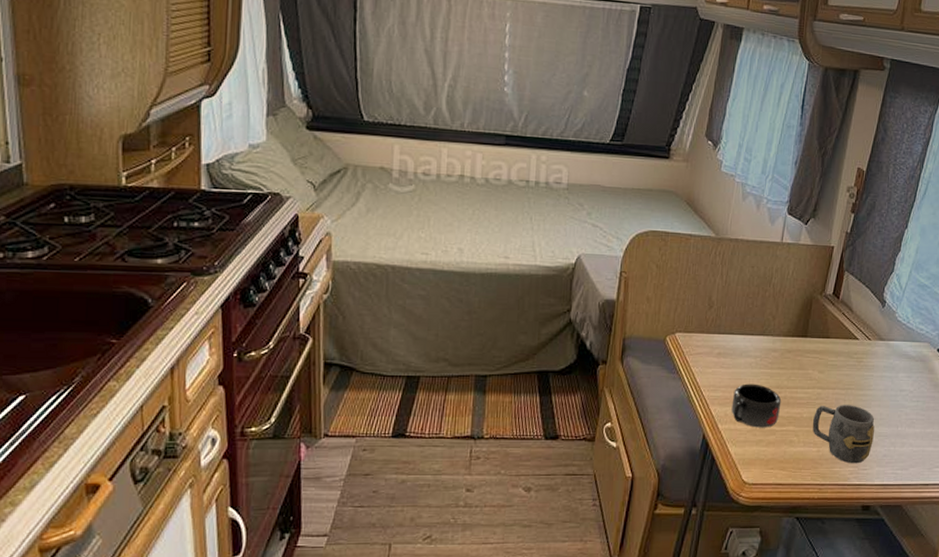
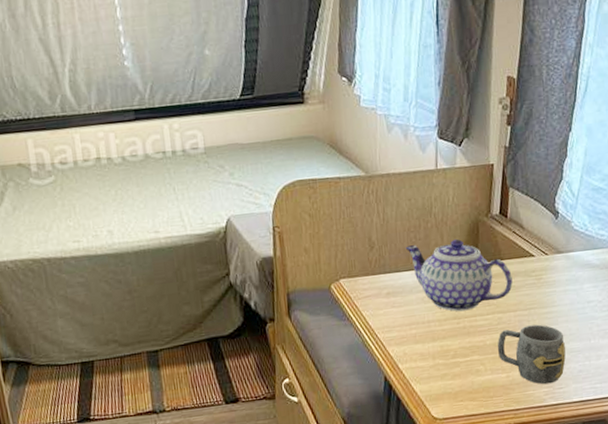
mug: present [731,383,782,428] -> none [409,318,462,363]
teapot: none [742,311,836,382] -> present [405,239,513,312]

